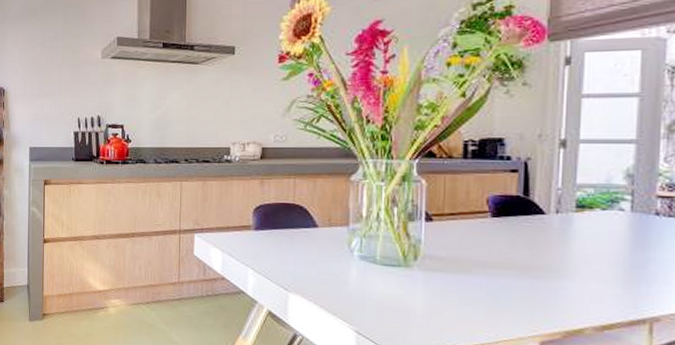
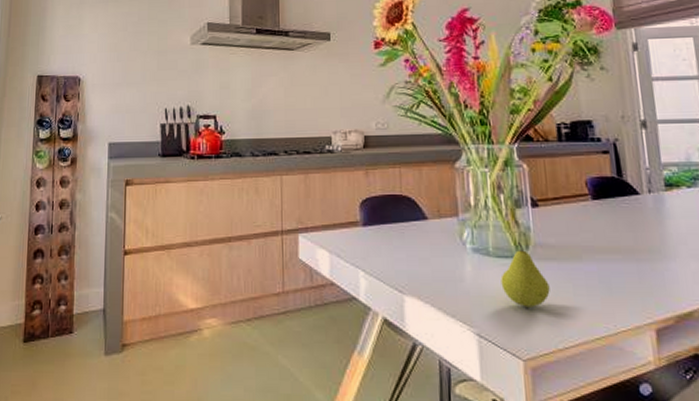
fruit: none [385,253,434,313] -> present [500,242,550,307]

